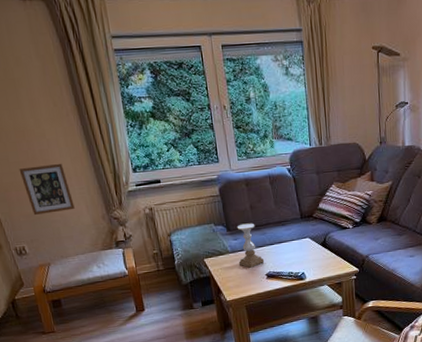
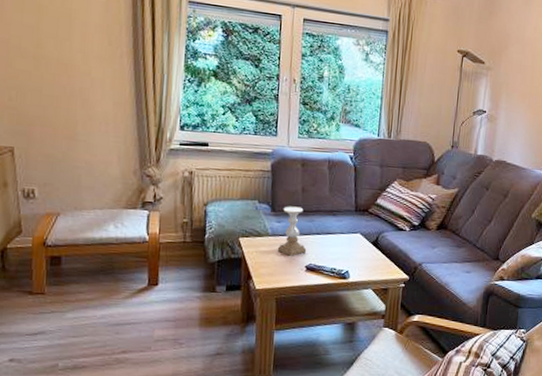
picture frame: present [18,163,75,216] -> none [50,103,105,159]

